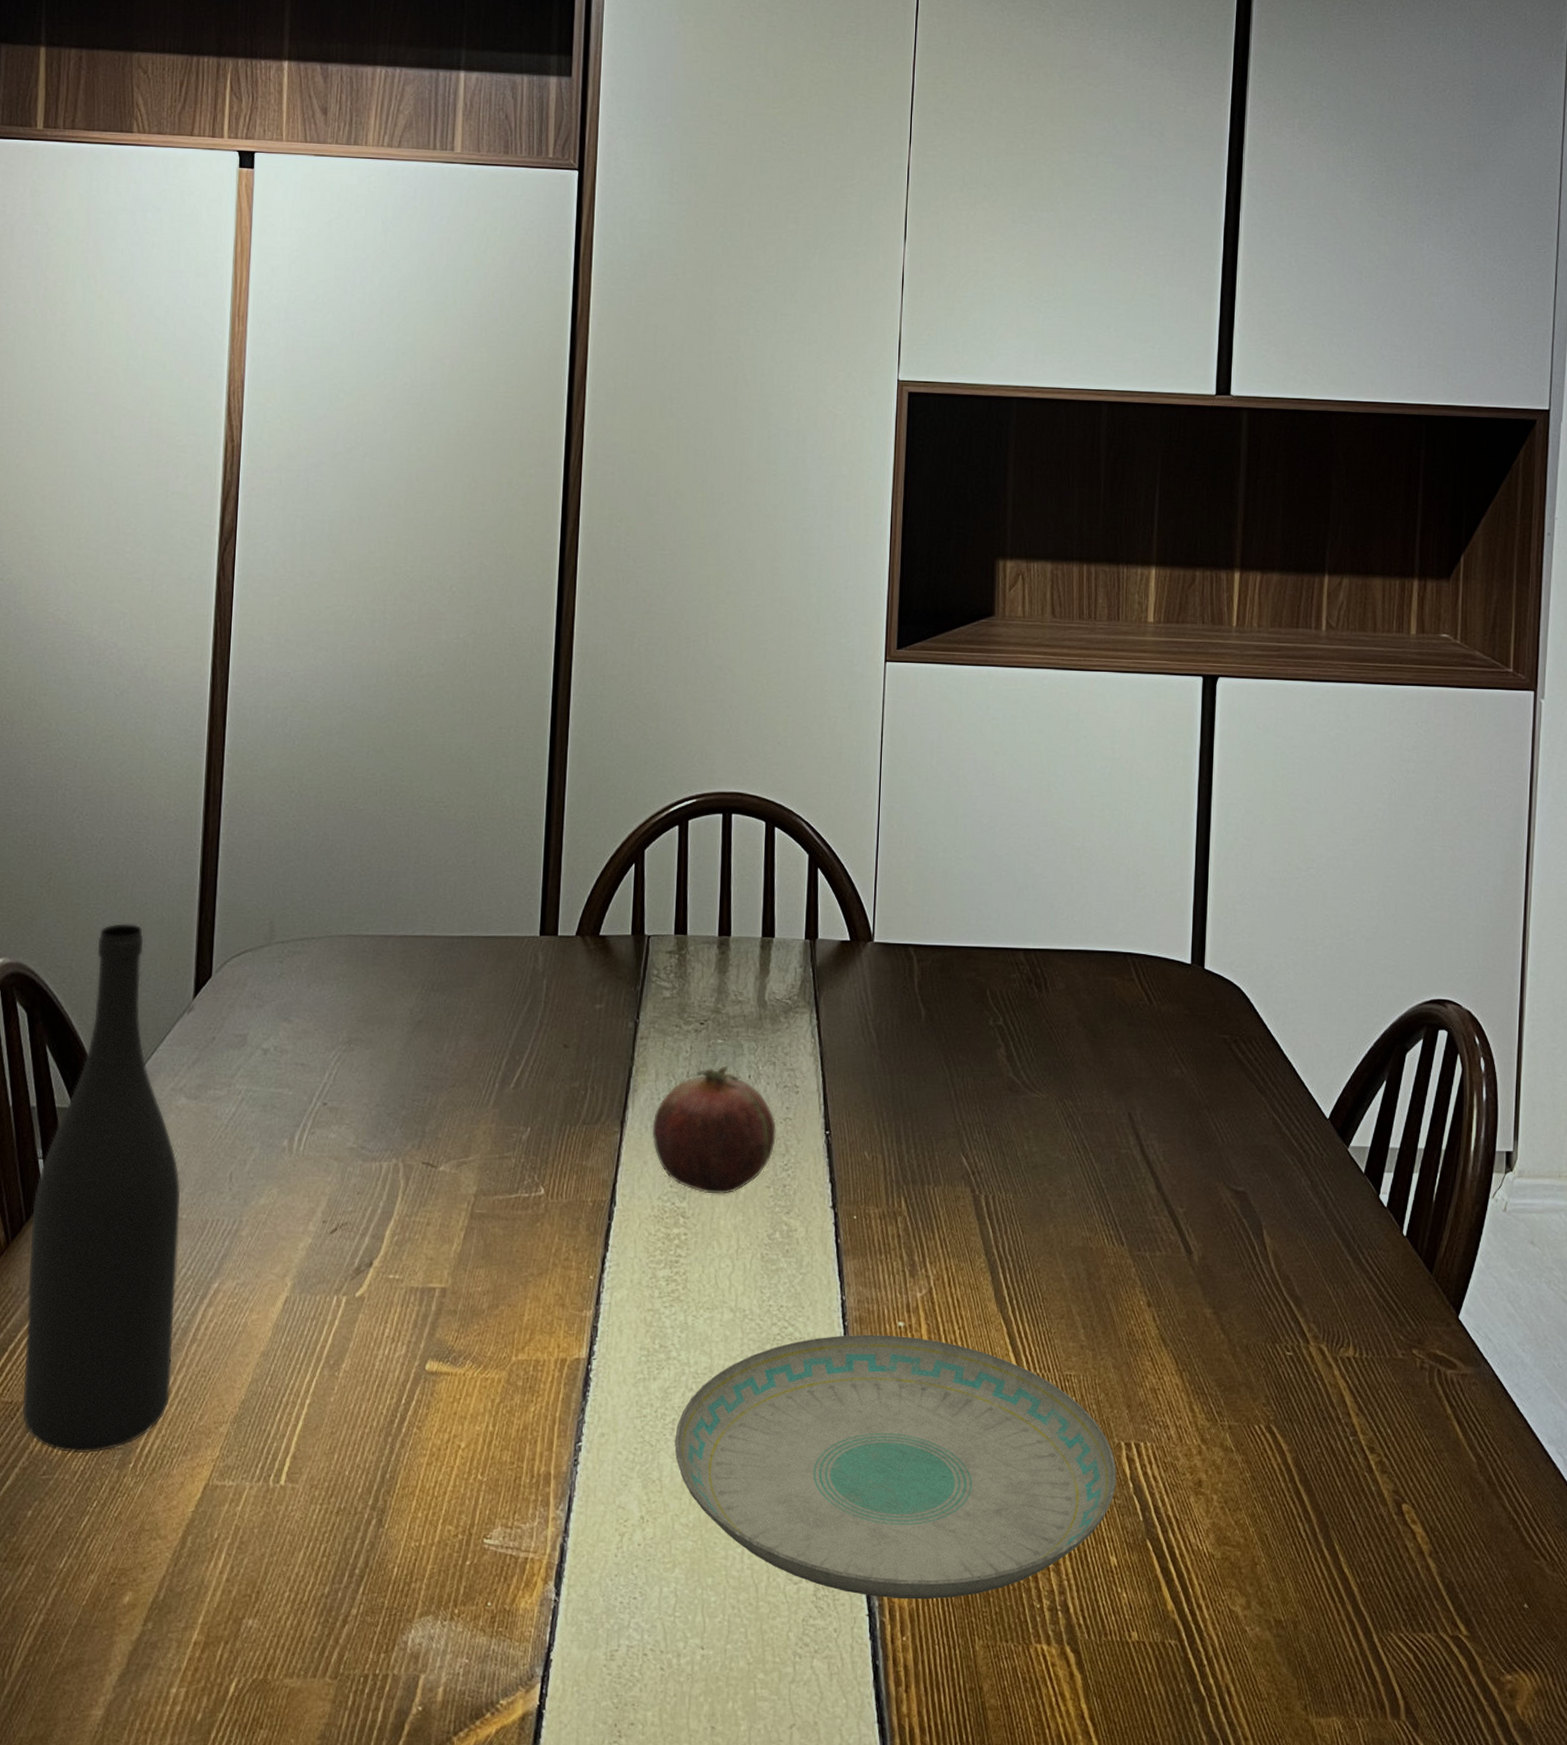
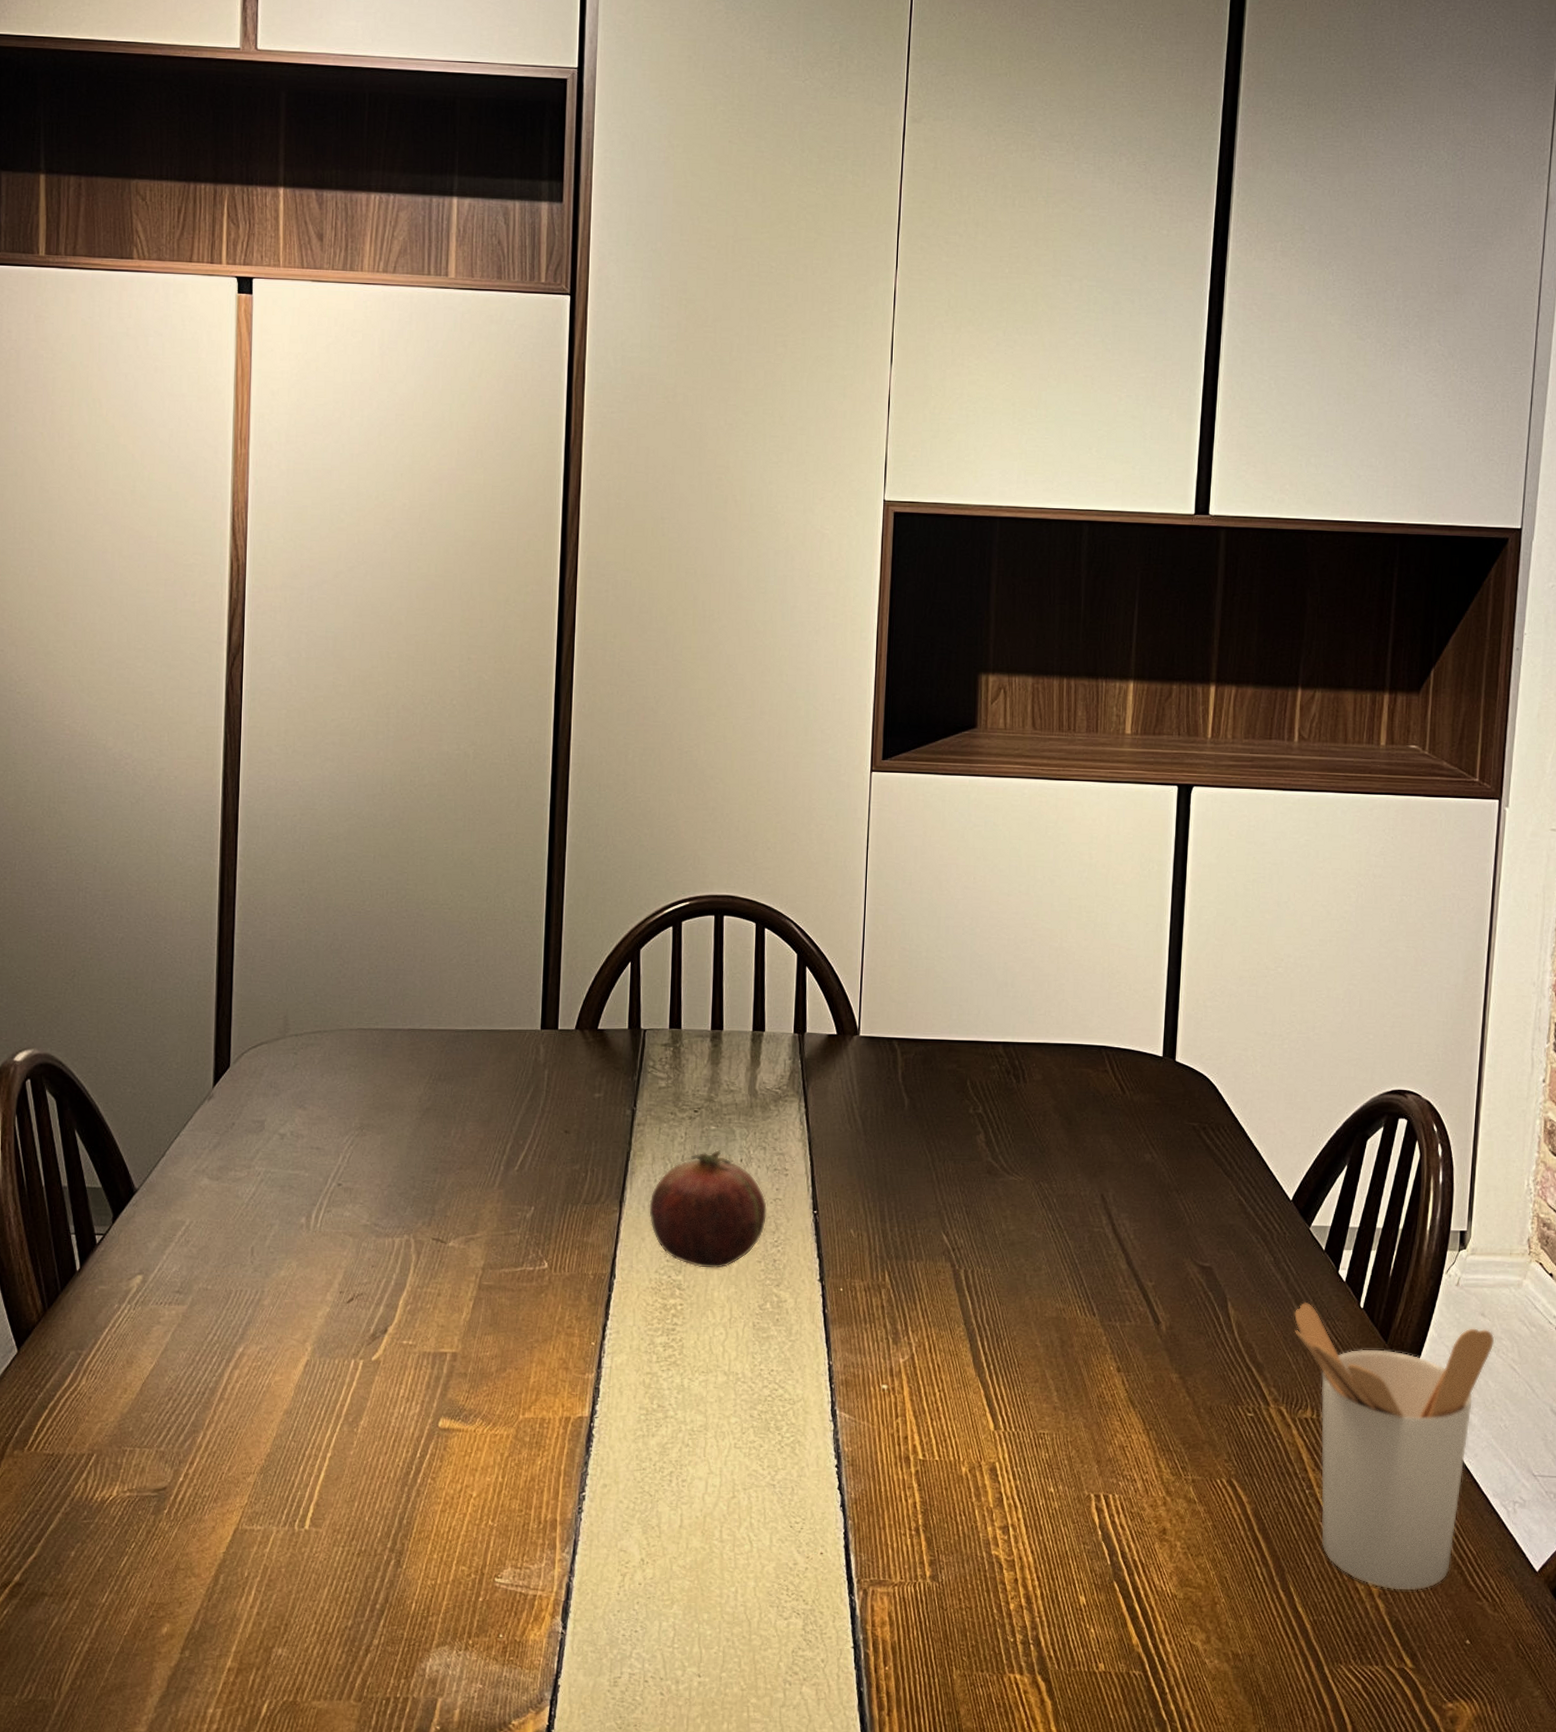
wine bottle: present [22,923,181,1454] -> none [62,1017,206,1501]
plate: present [674,1334,1117,1600] -> none [672,1396,1087,1634]
utensil holder: none [1333,1229,1545,1549] -> present [1294,1301,1495,1591]

